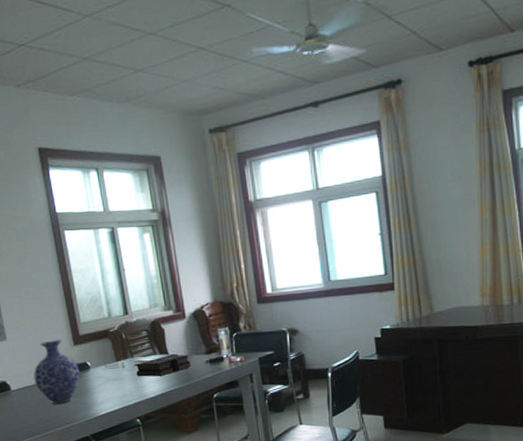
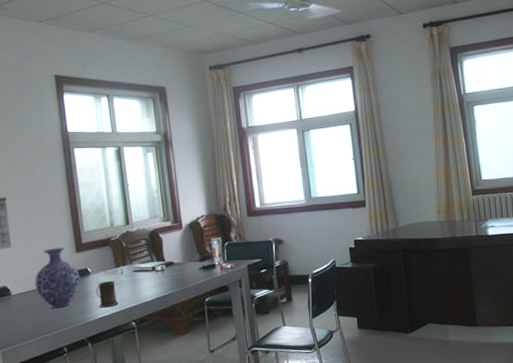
mug: none [97,375,121,404] -> present [96,280,119,308]
hardback book: present [136,355,192,377] -> none [134,262,186,282]

